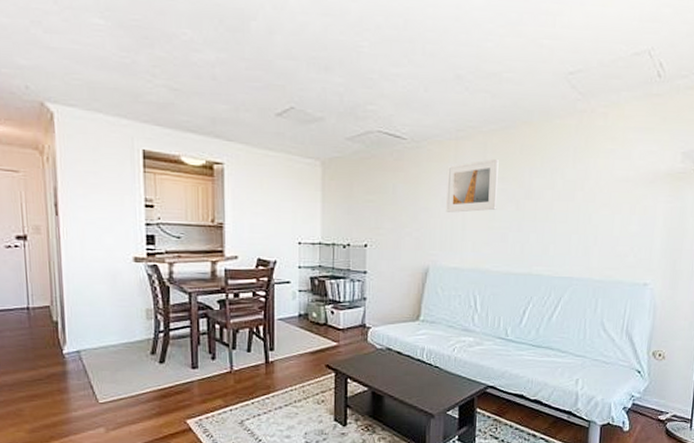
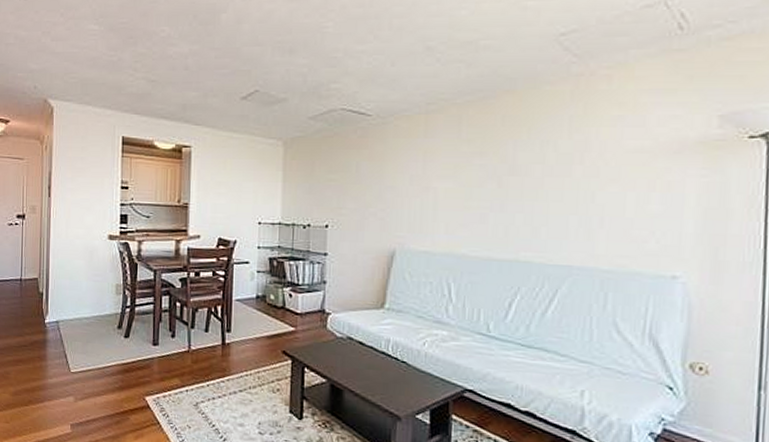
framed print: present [446,158,499,213] -> none [415,131,476,191]

